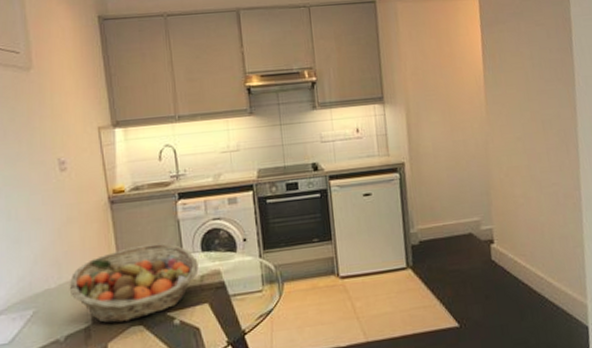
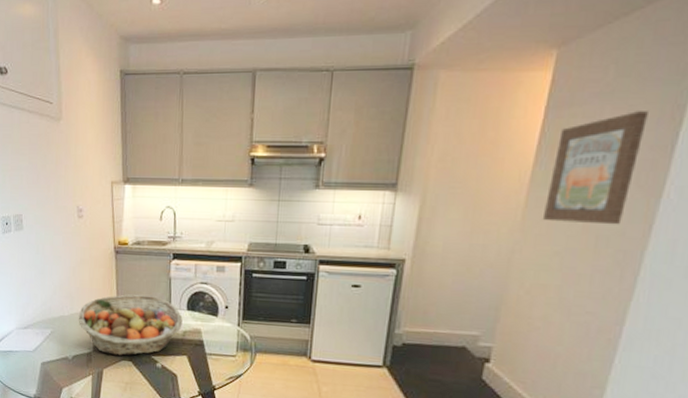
wall art: none [496,24,555,114] -> present [542,111,648,225]

